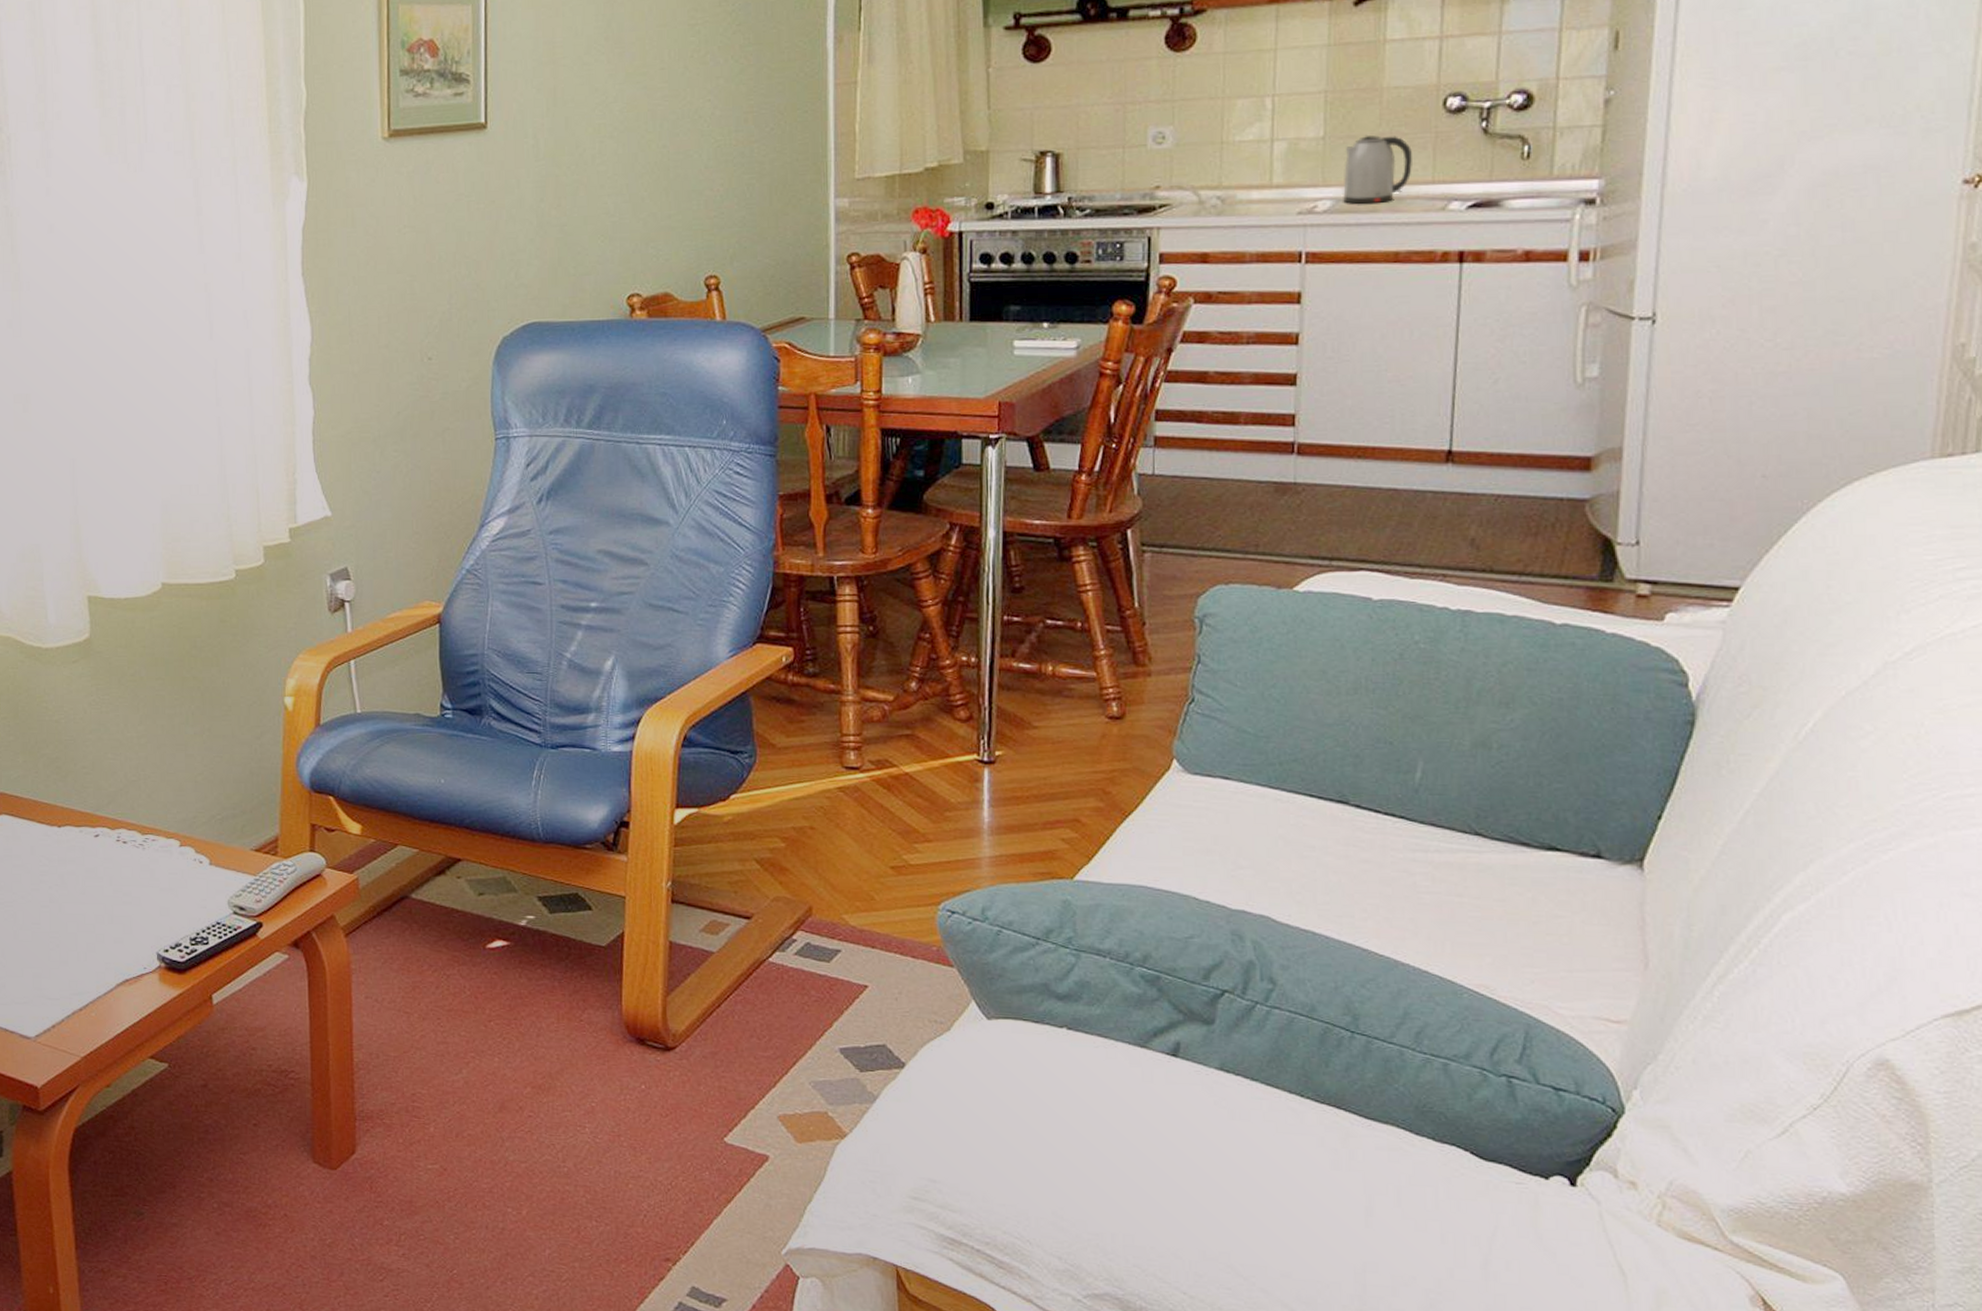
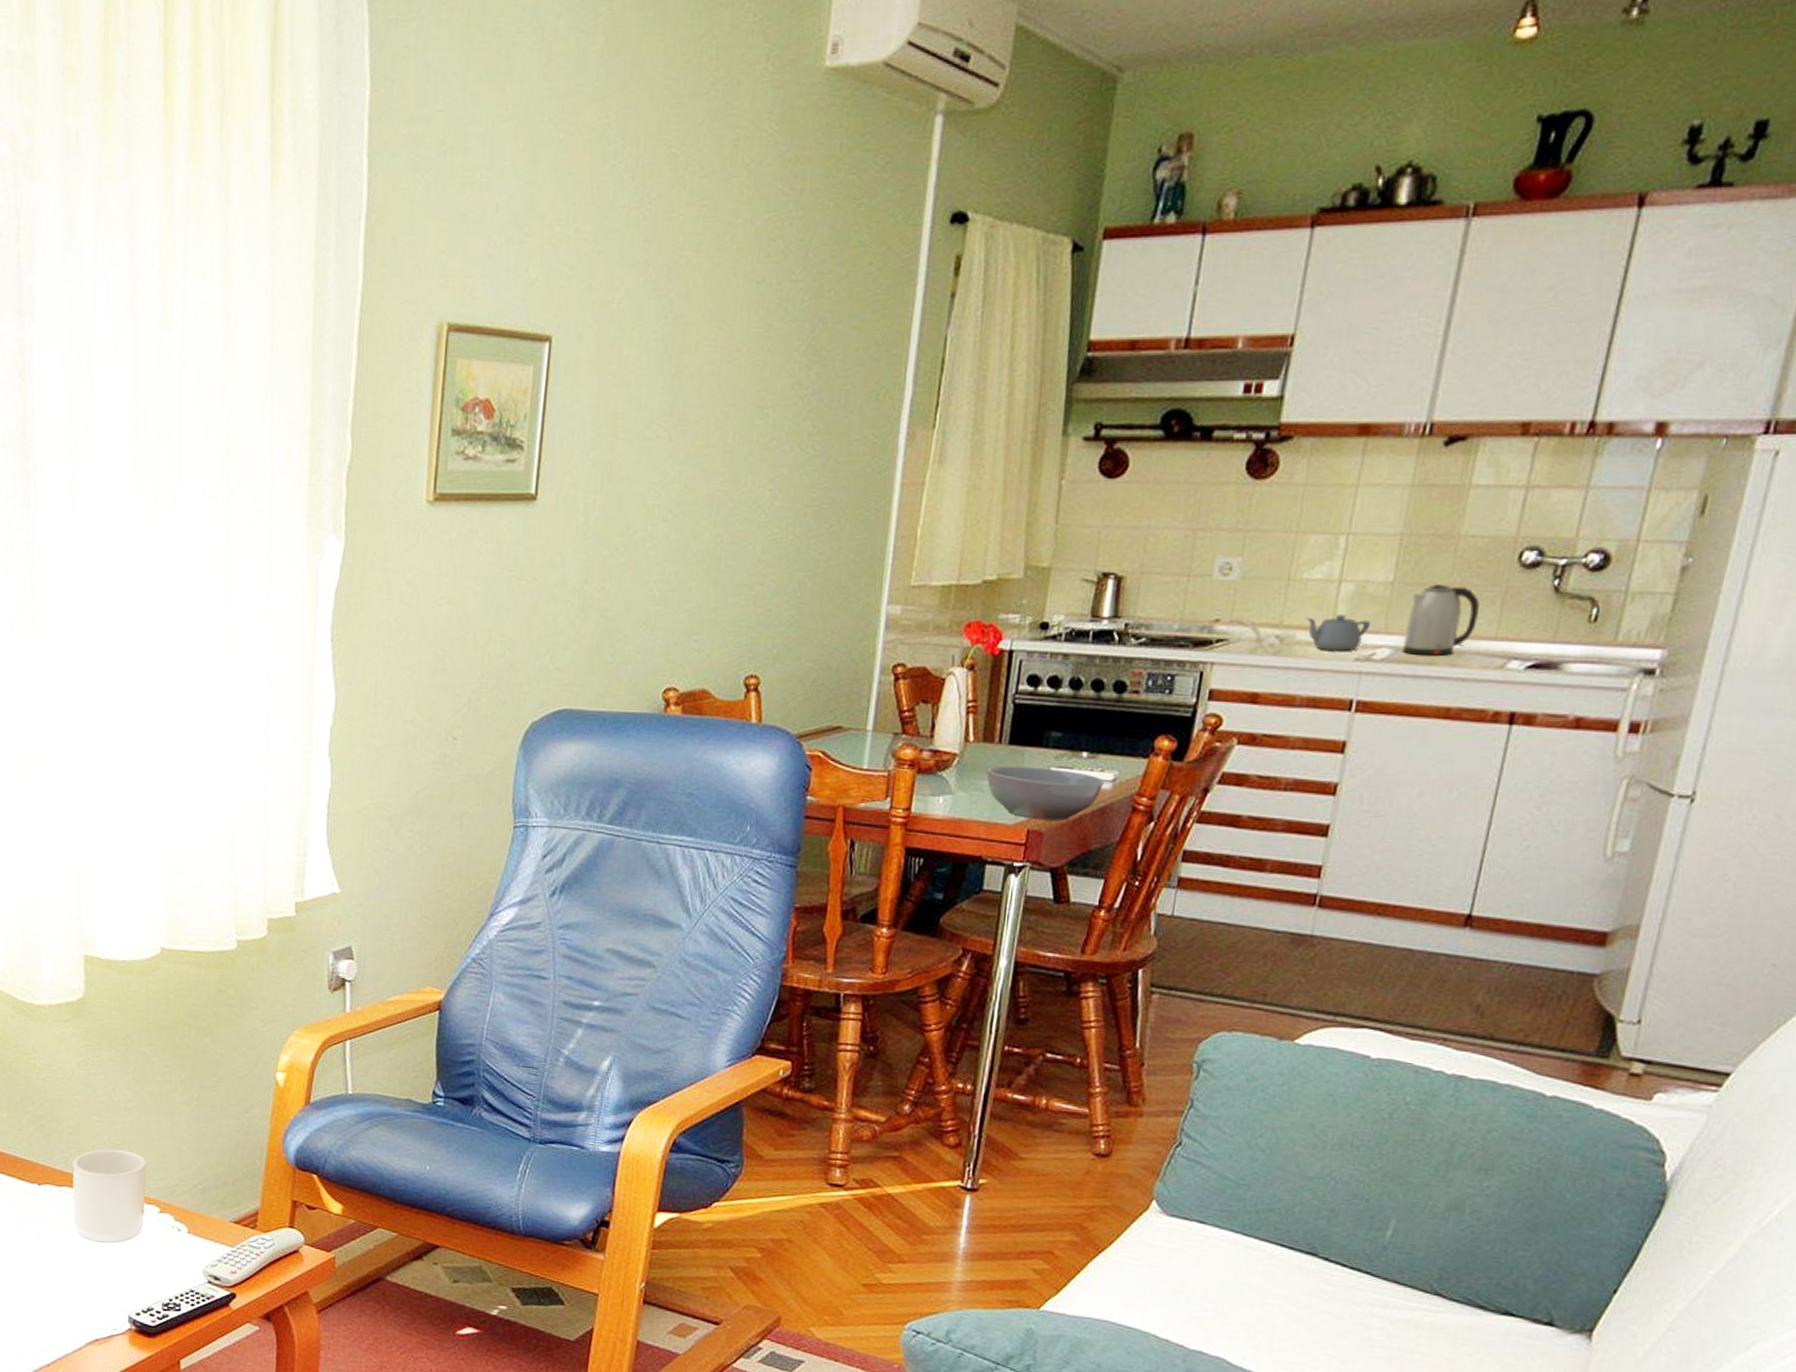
mug: none [91,785,166,882] -> present [72,1149,147,1244]
bowl: none [952,341,1069,391] -> present [987,766,1105,820]
teapot: none [1245,172,1309,208] -> present [1307,615,1371,652]

